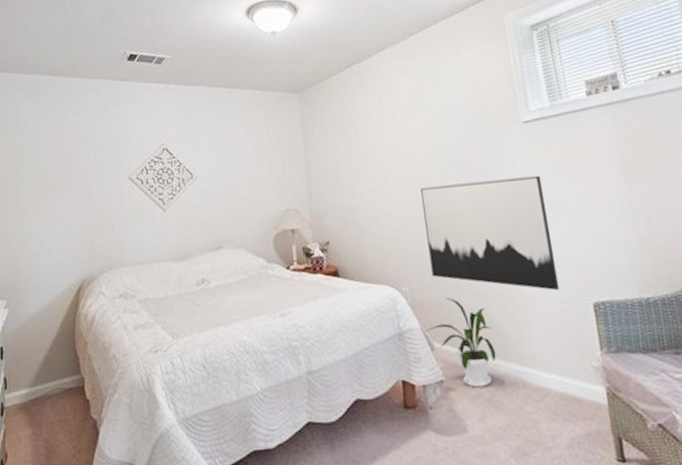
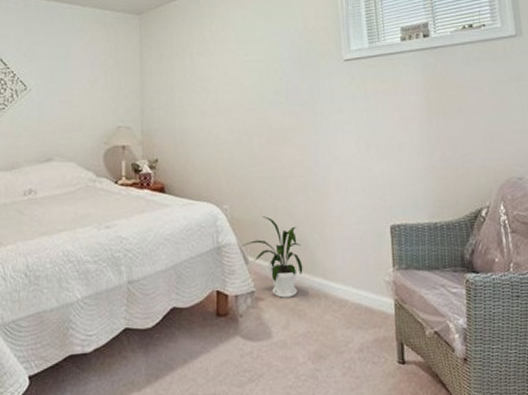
wall art: present [421,175,560,291] -> none [248,109,363,214]

